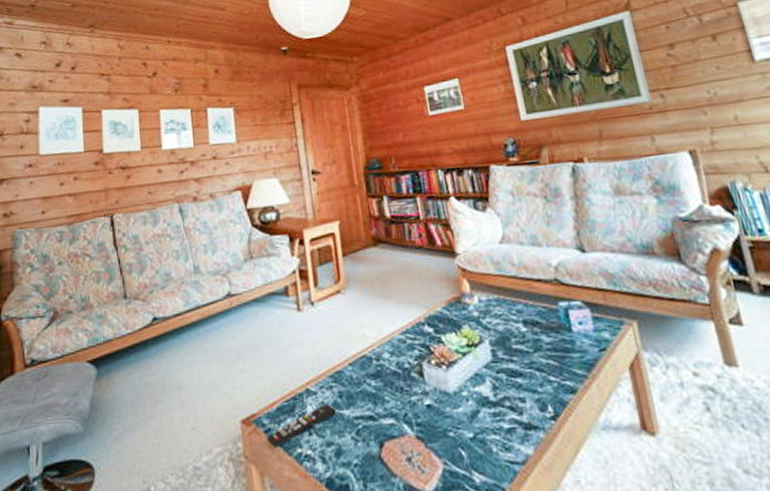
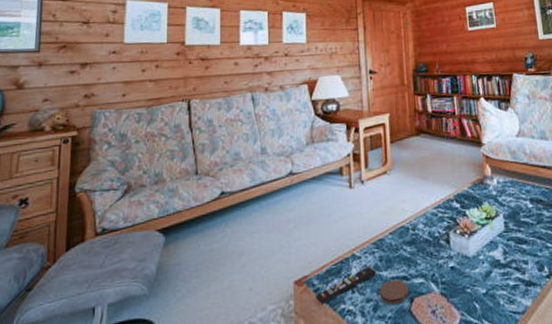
coaster: none [341,420,377,449] -> present [380,279,409,304]

